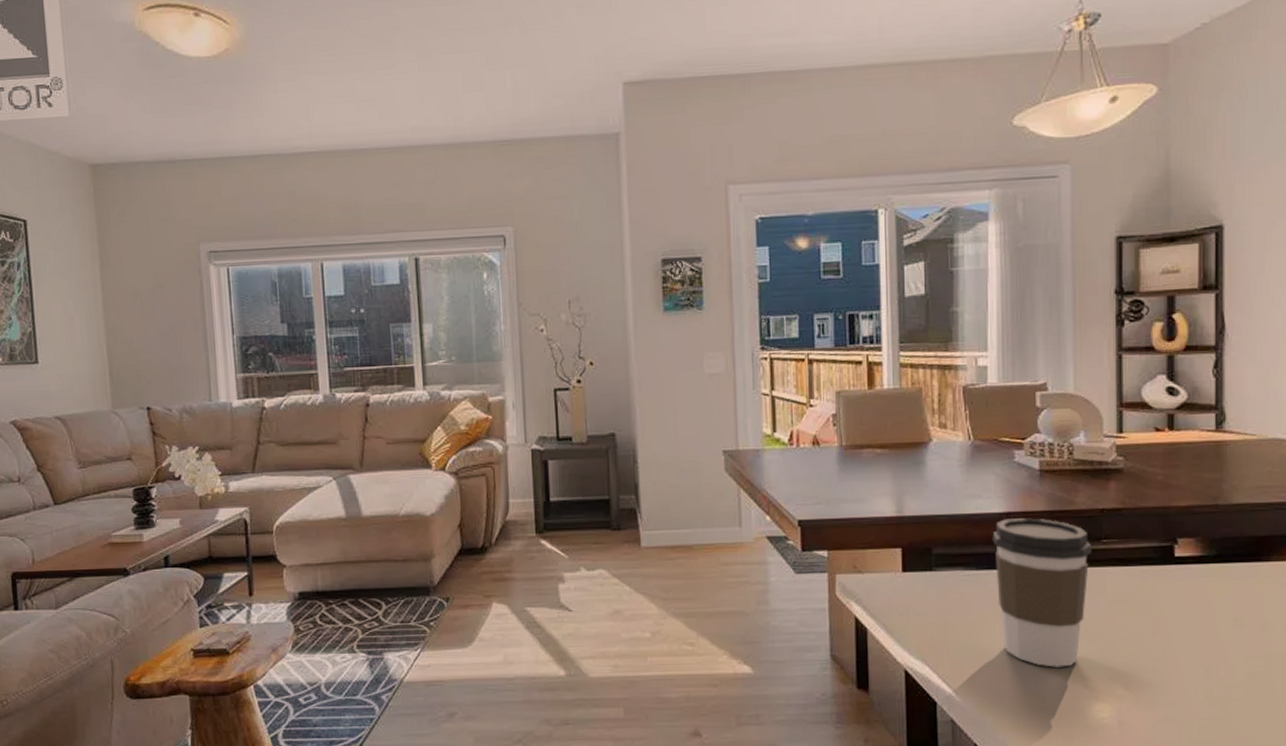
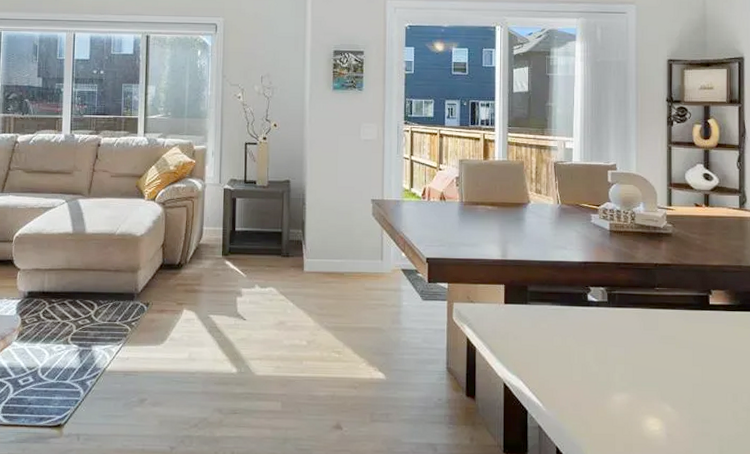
coffee cup: present [992,518,1092,667] -> none [573,267,648,387]

